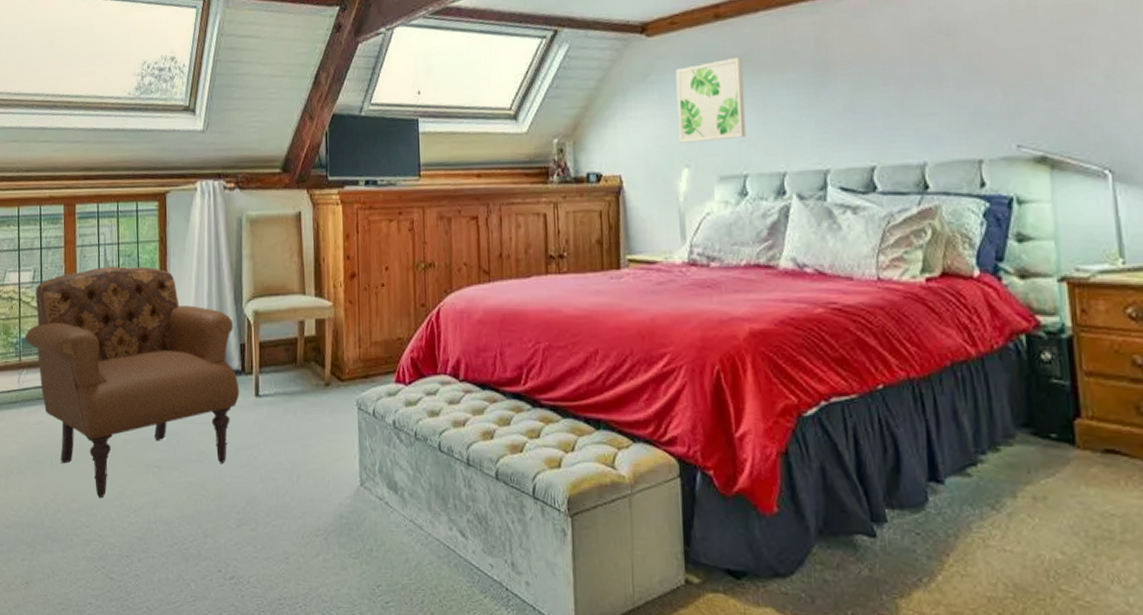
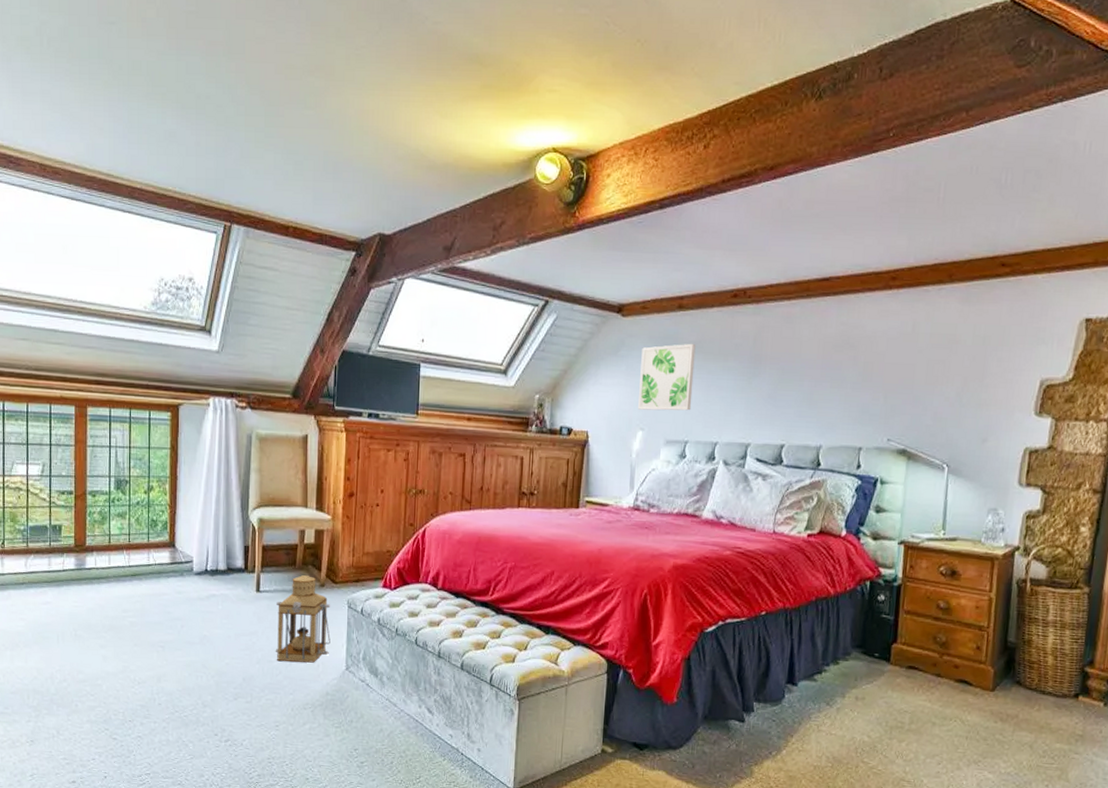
armchair: present [25,266,240,499] -> none [32,467,242,672]
lantern: none [278,374,341,479] -> present [275,575,331,663]

